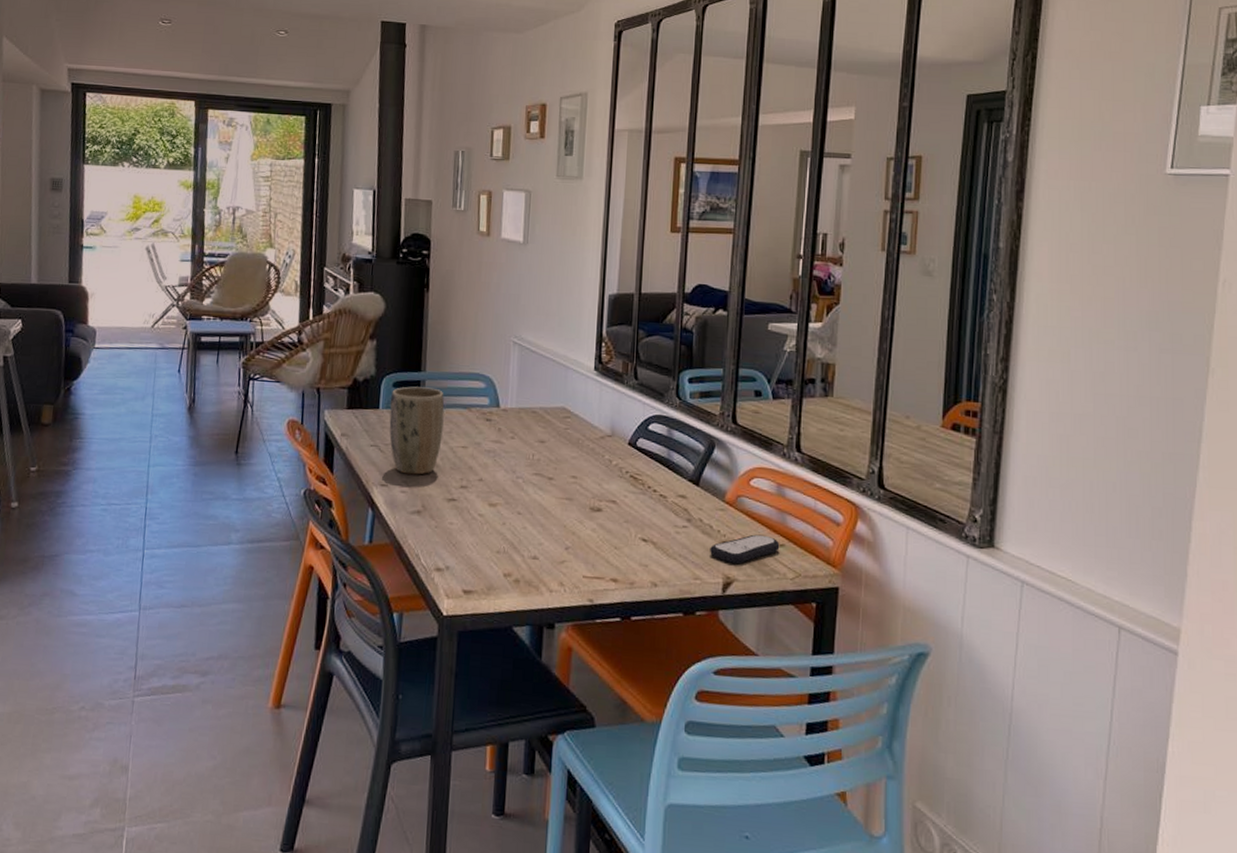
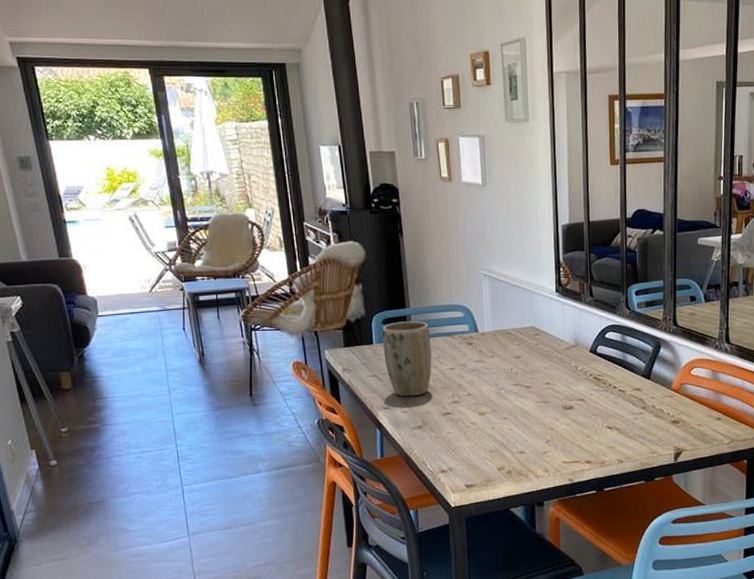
remote control: present [710,534,780,565] -> none [662,412,717,438]

